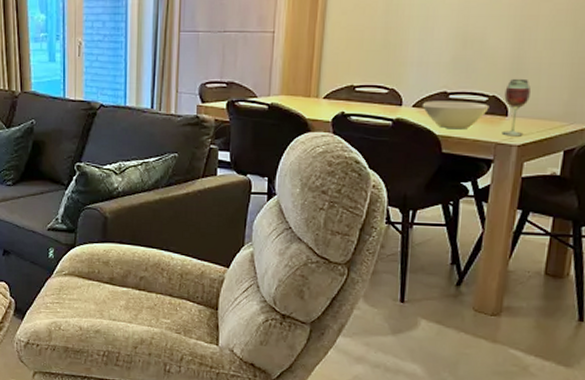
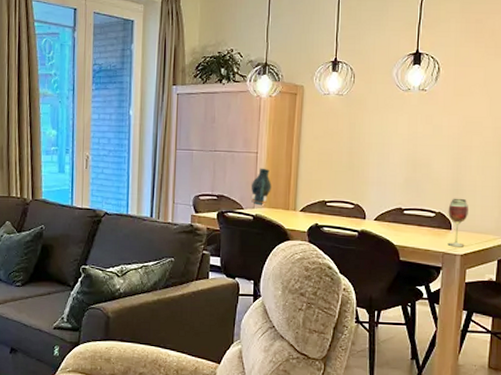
vase: none [266,49,290,93] -> present [251,168,272,206]
bowl: present [421,100,490,130] -> none [382,215,437,241]

